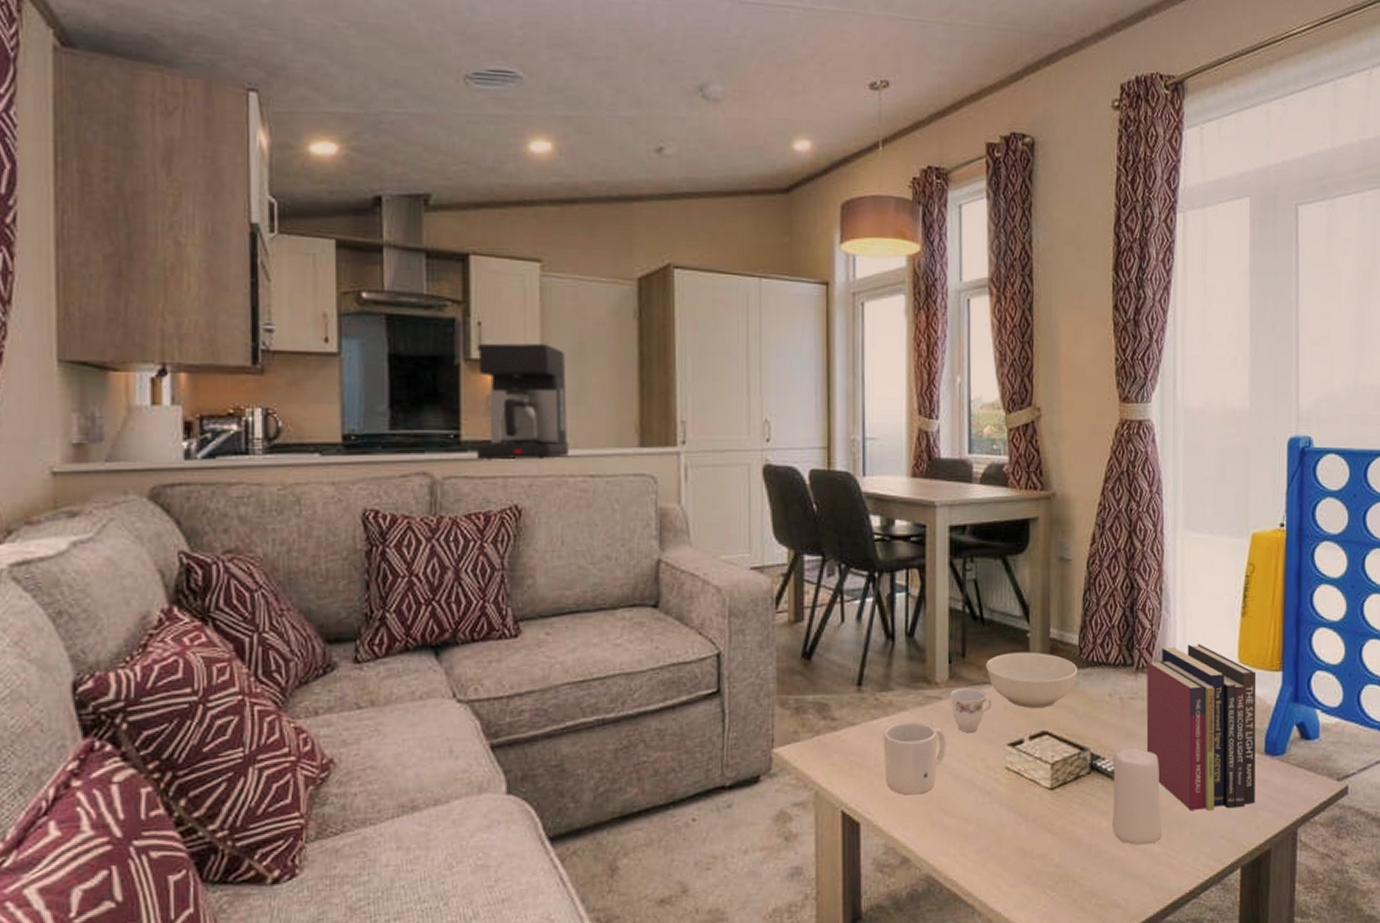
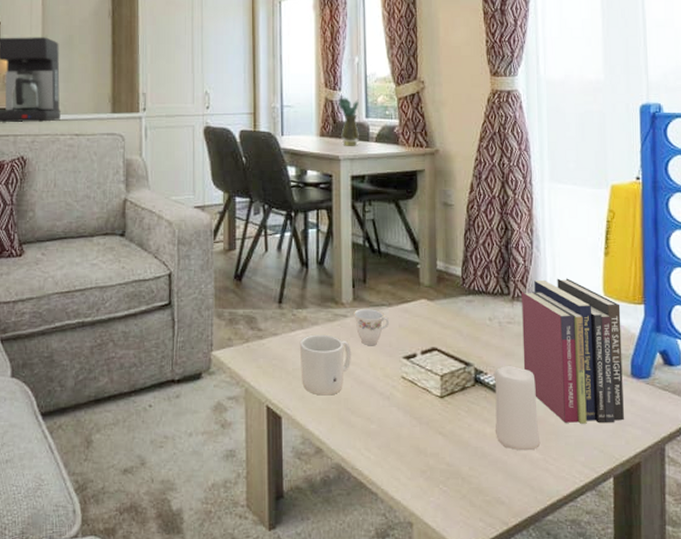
vase: none [934,424,960,489] -> present [337,94,359,146]
bowl: present [985,651,1078,708] -> none [382,280,462,327]

